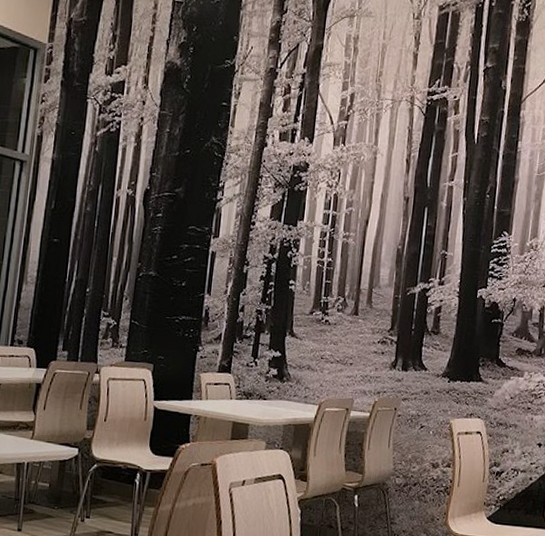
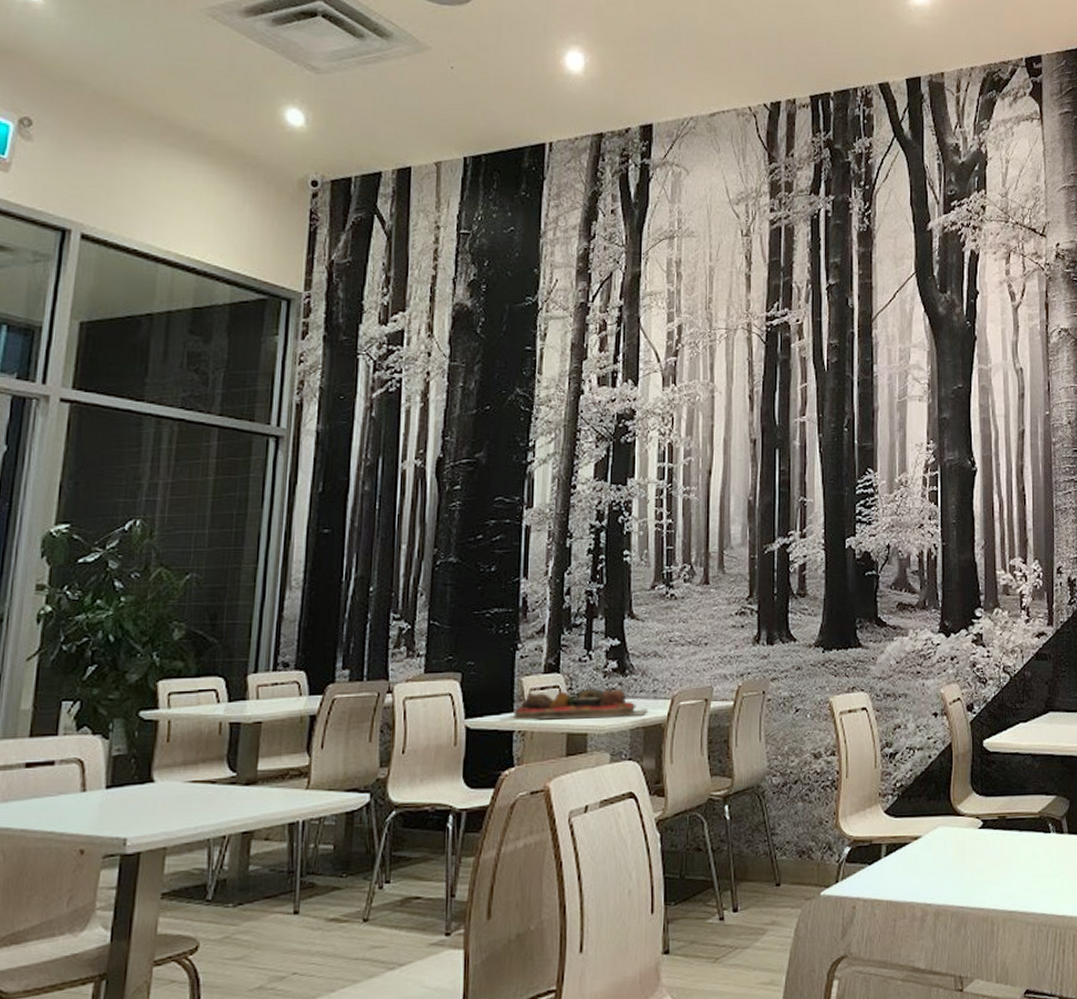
food tray: none [180,387,300,415] -> present [499,689,649,722]

